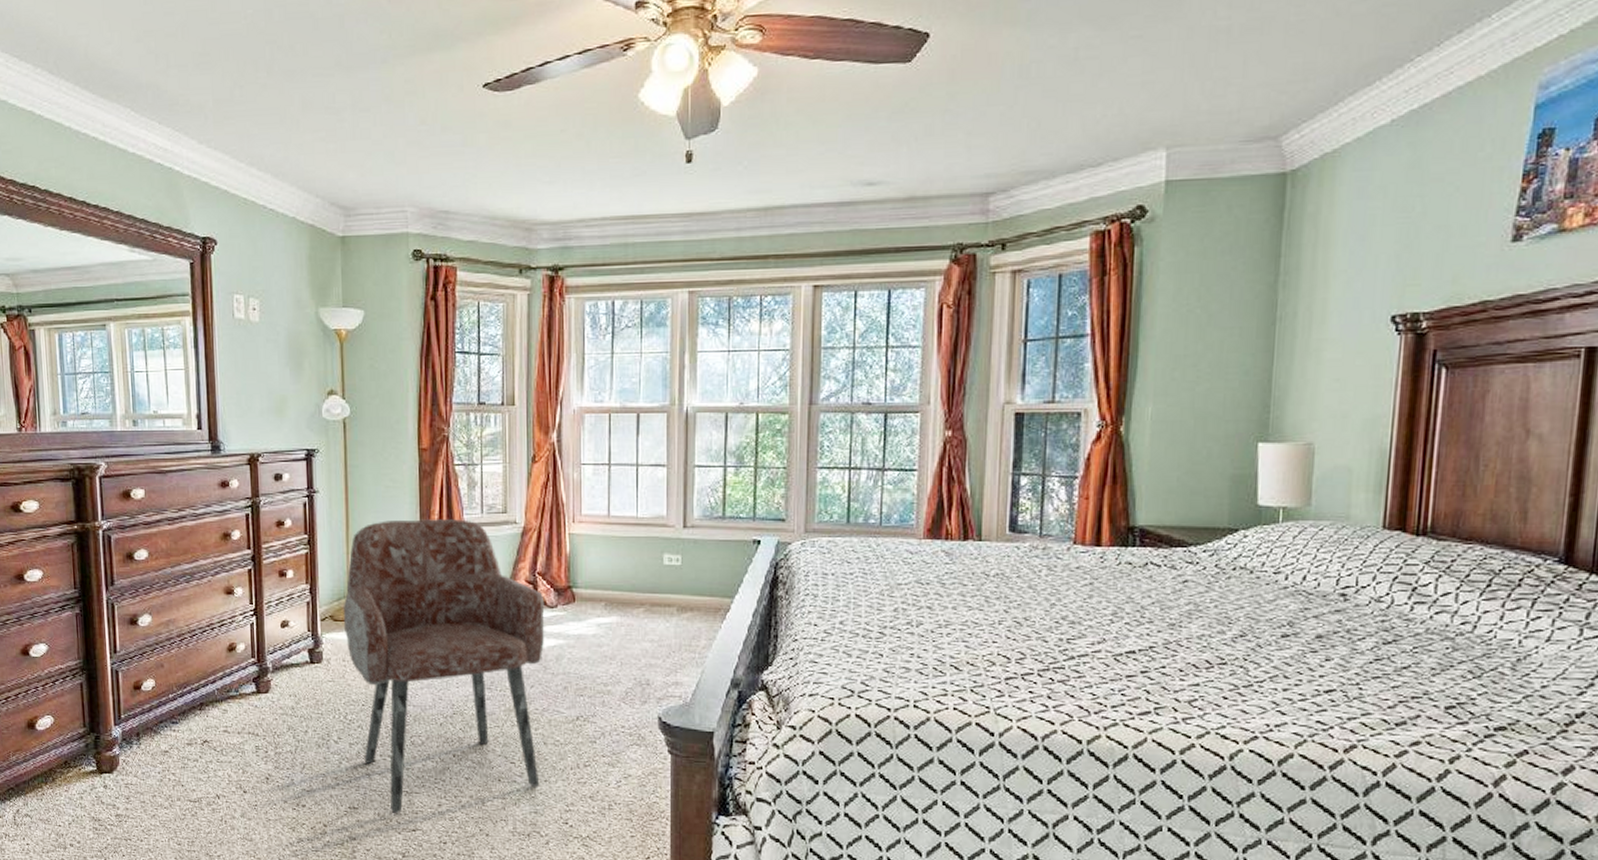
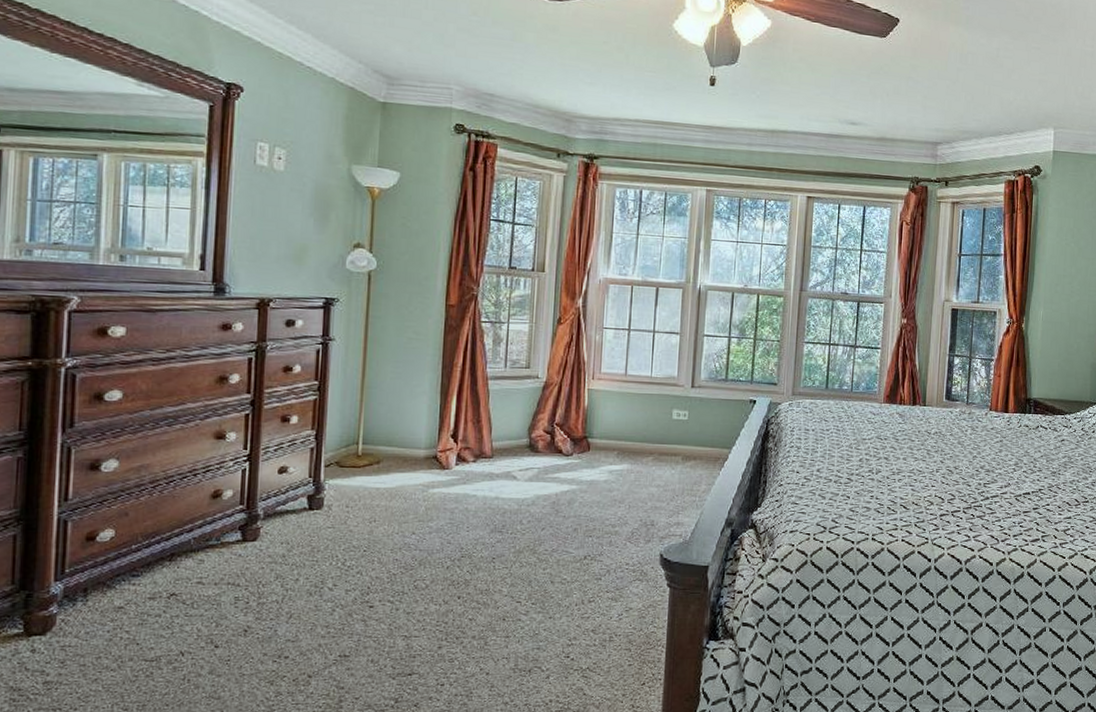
armchair: present [343,519,545,813] -> none [350,370,561,658]

